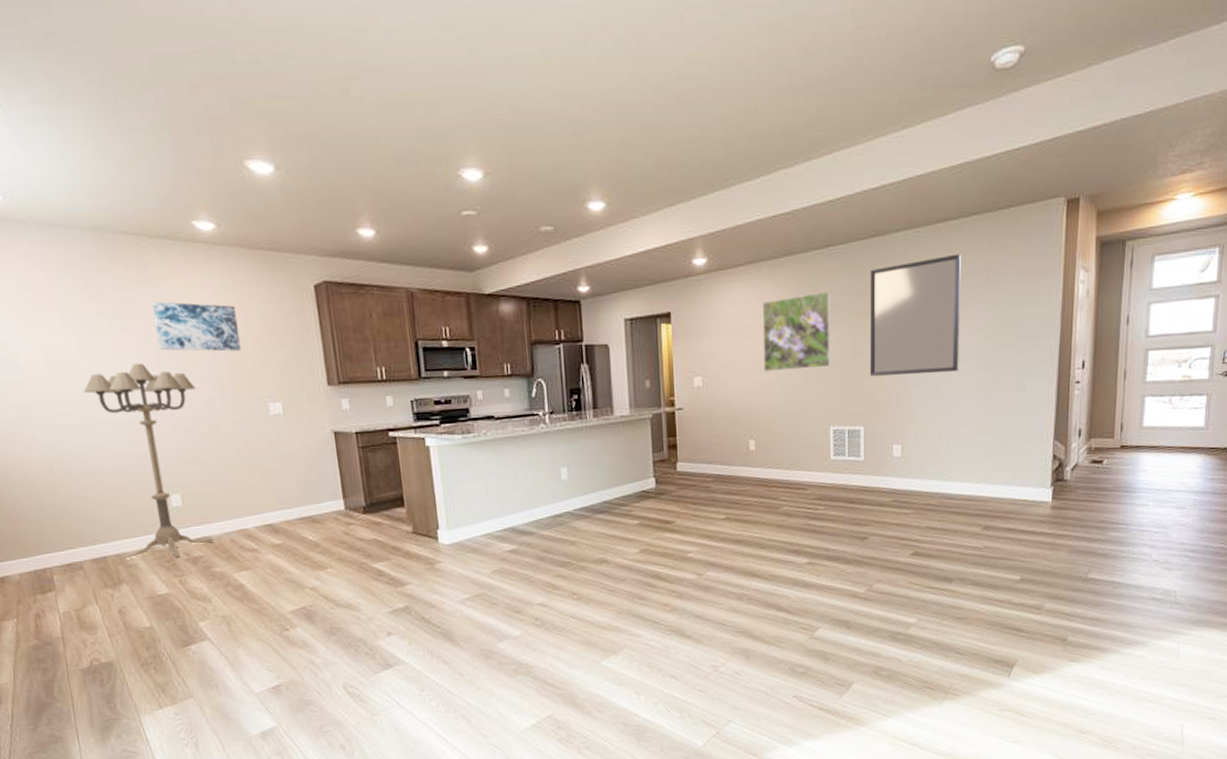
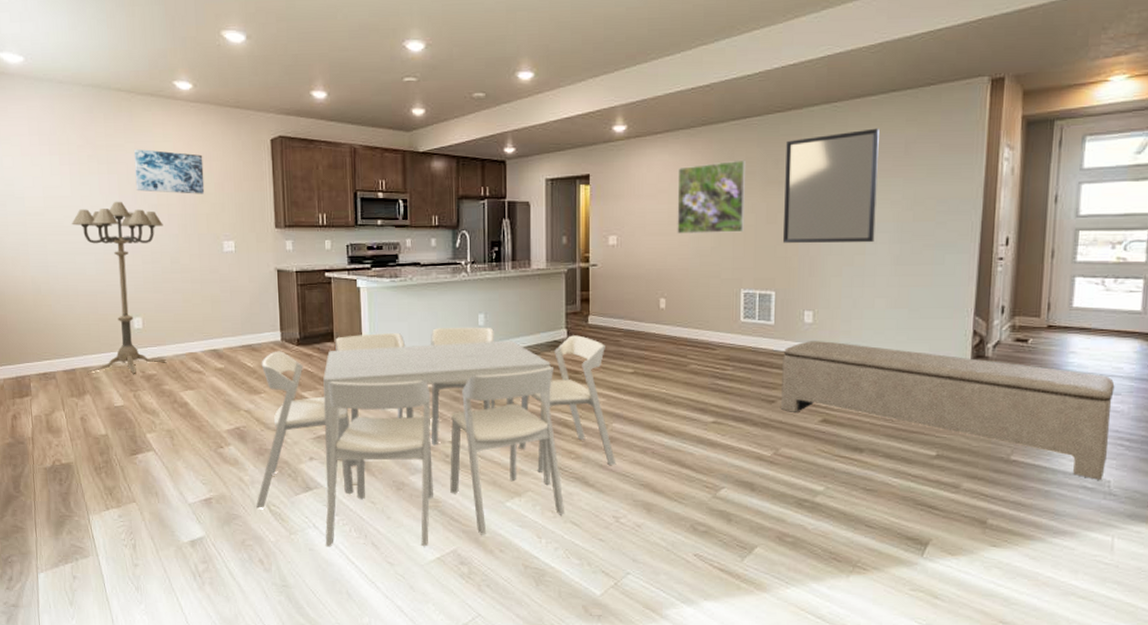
dining set: none [324,481,713,725] -> present [256,327,617,547]
bench: none [873,474,1181,591] -> present [781,341,1115,480]

